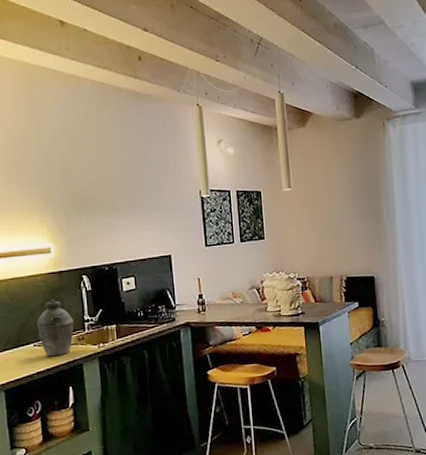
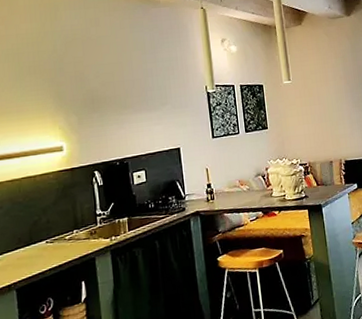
kettle: present [36,299,74,357] -> none [48,195,87,253]

